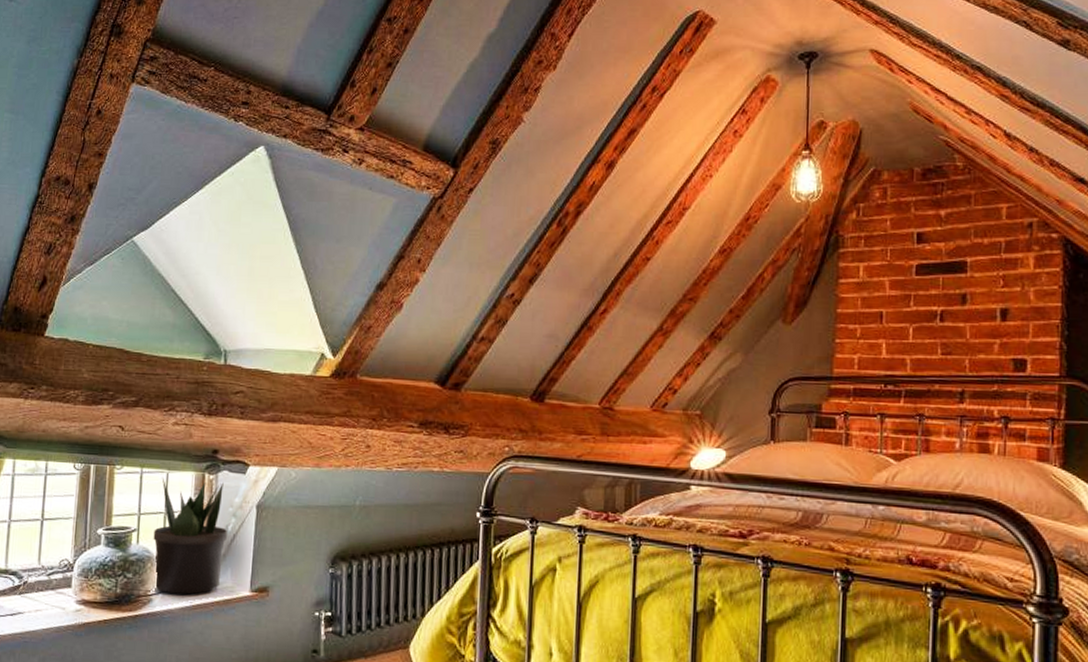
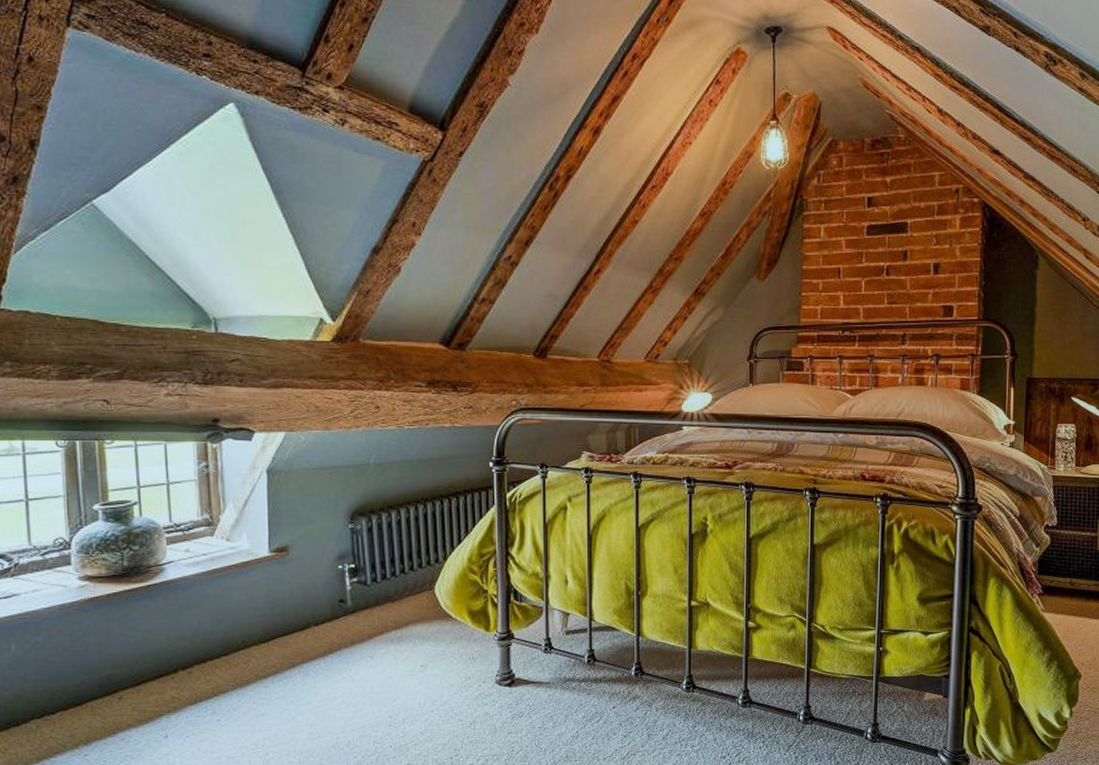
planter: present [153,477,228,596] -> none [157,449,240,562]

